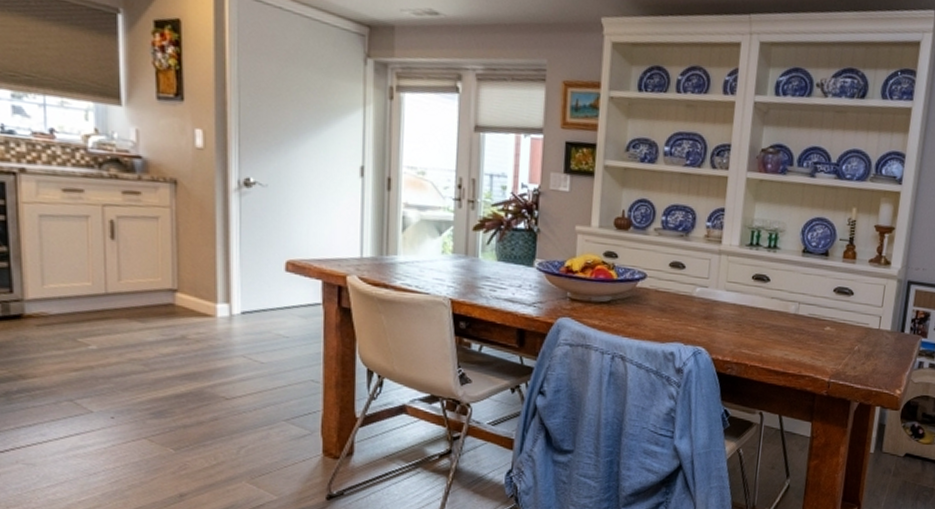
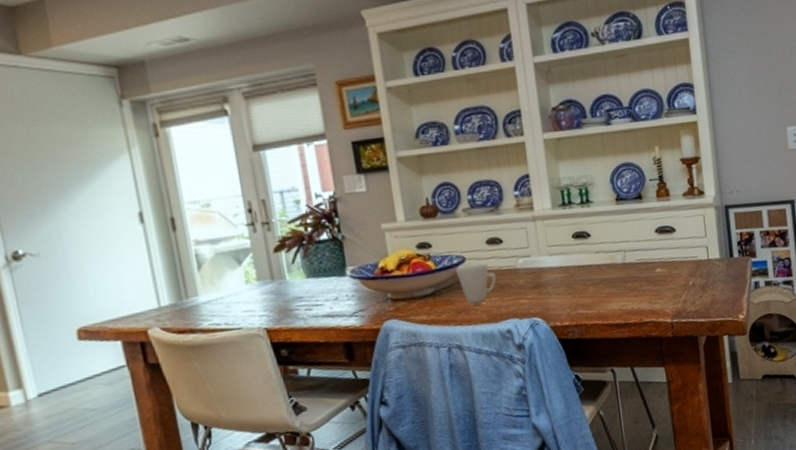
mug: none [635,281,672,322] -> present [455,263,497,306]

